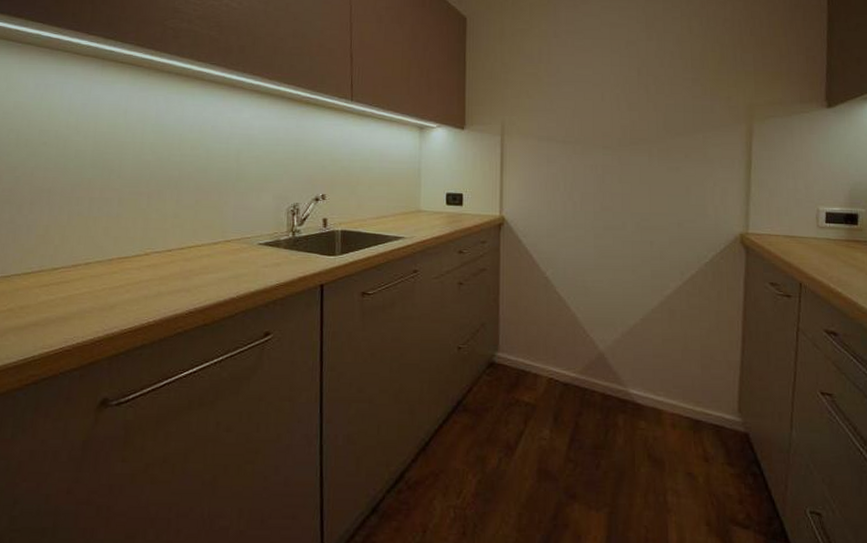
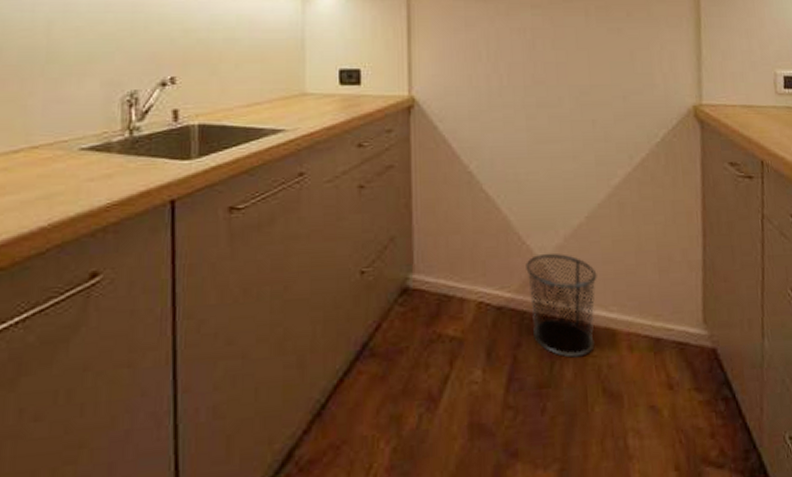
waste bin: none [589,345,648,428] -> present [526,253,597,358]

